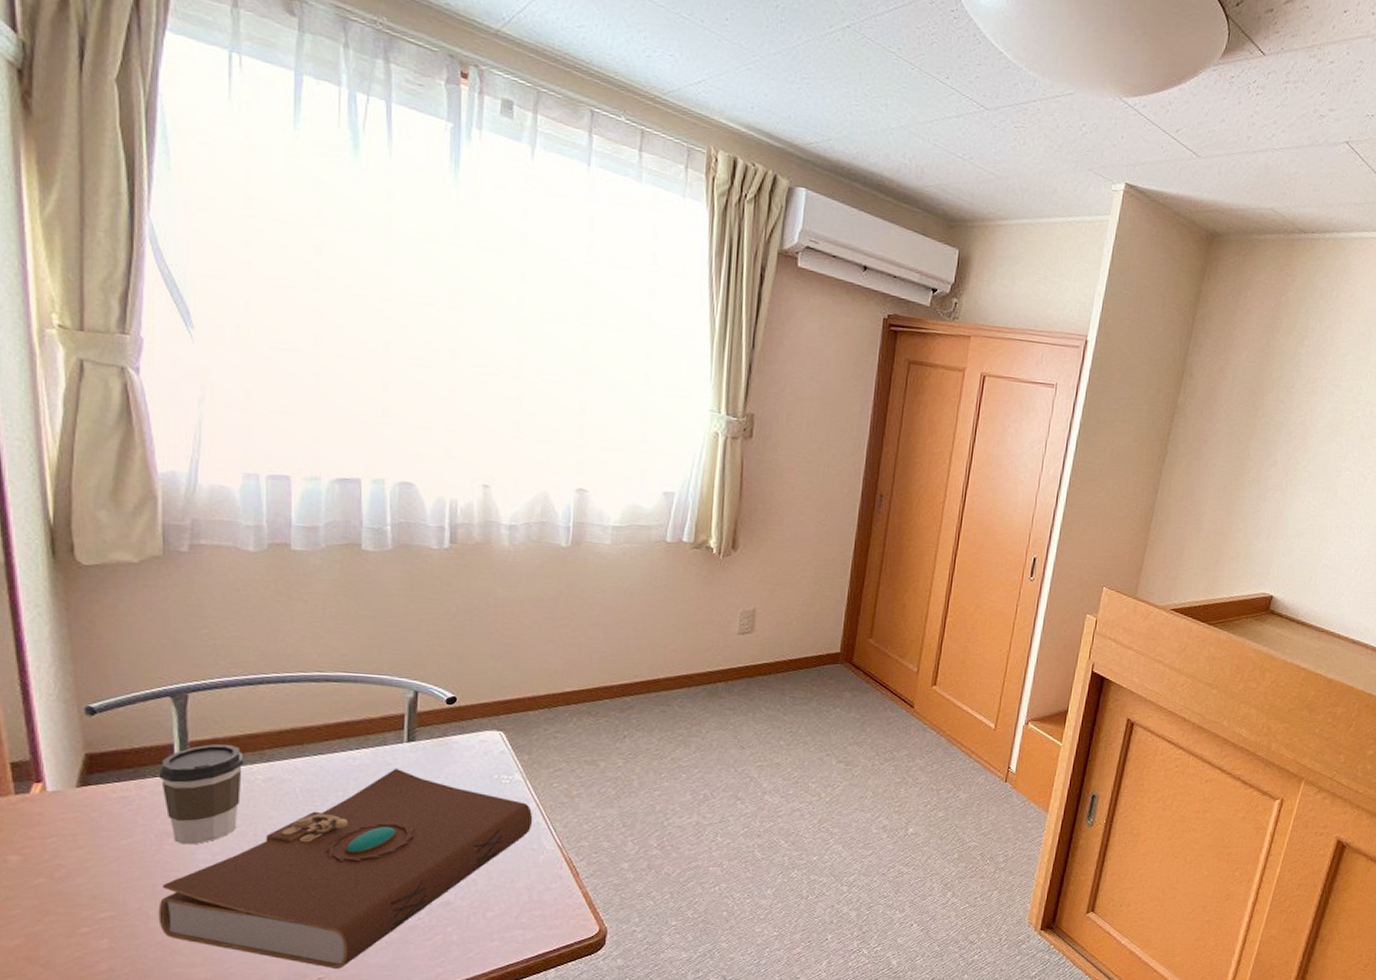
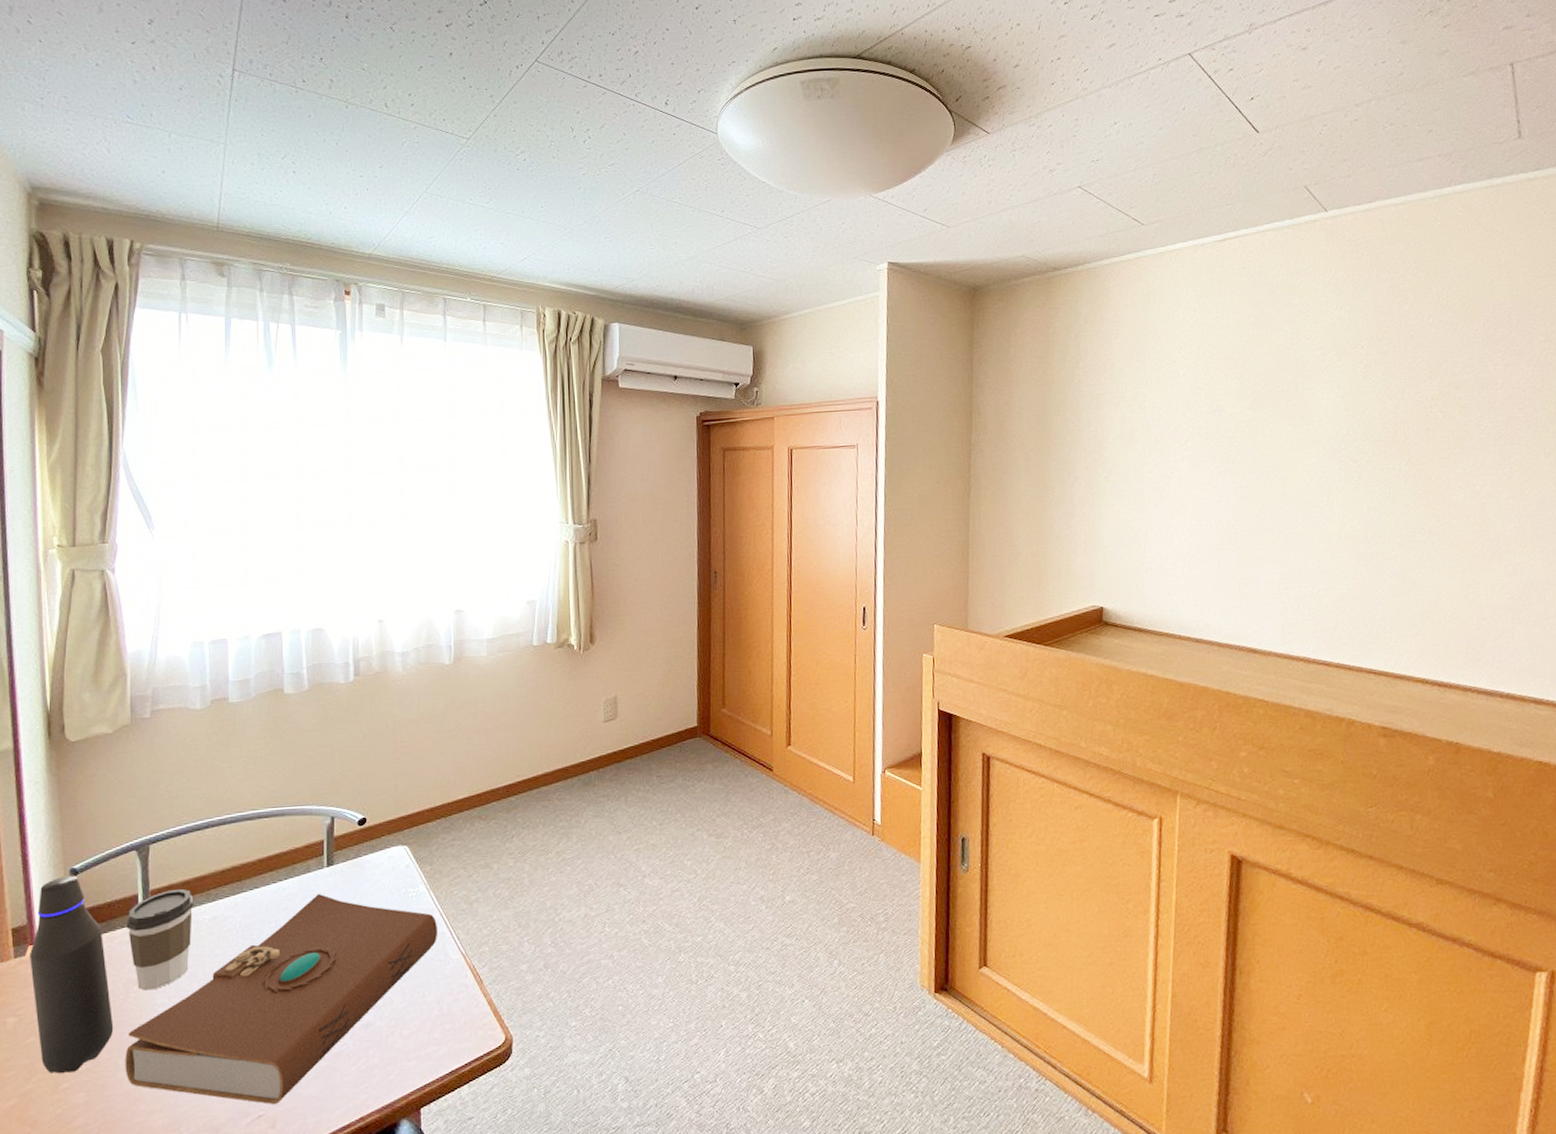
water bottle: none [35,714,145,919] -> present [30,876,114,1074]

